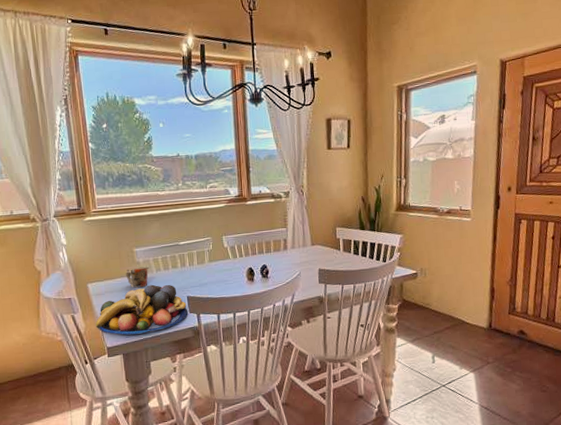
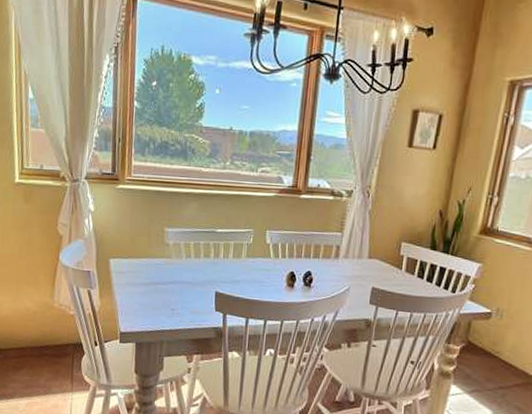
fruit bowl: present [95,284,188,335] -> none [111,271,214,324]
mug: present [126,267,149,288] -> none [152,250,179,273]

